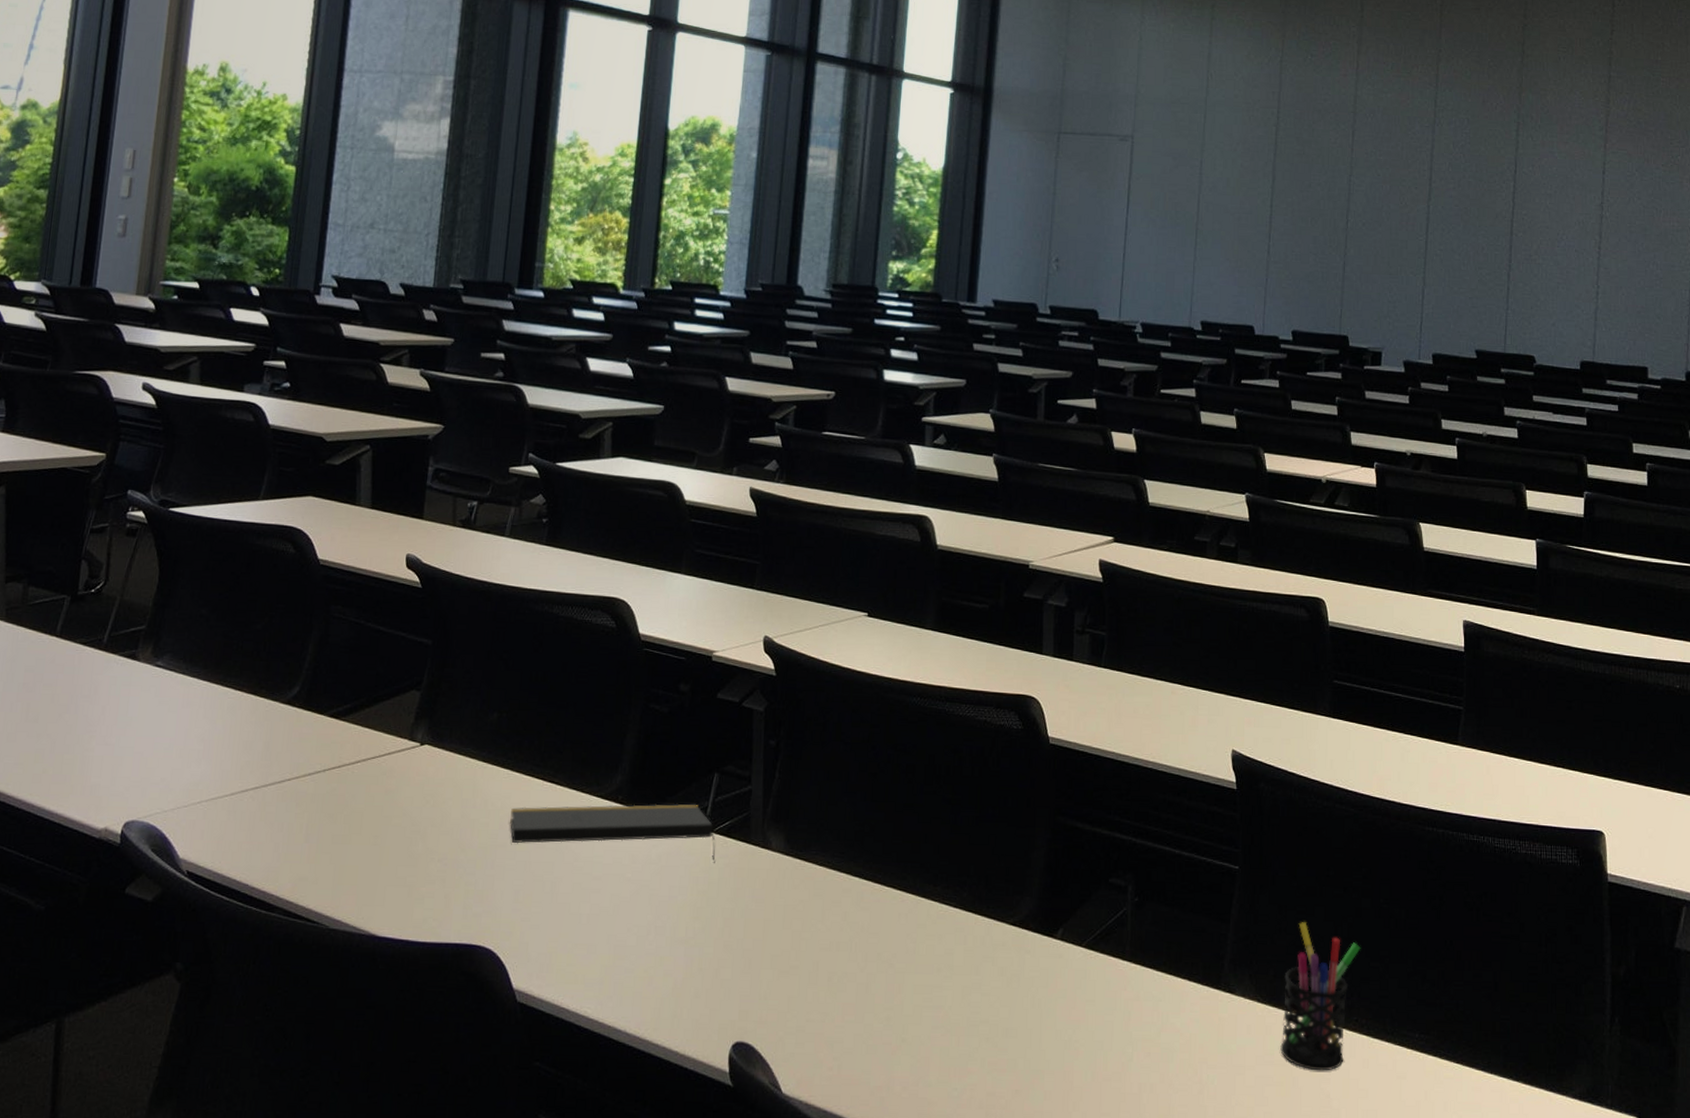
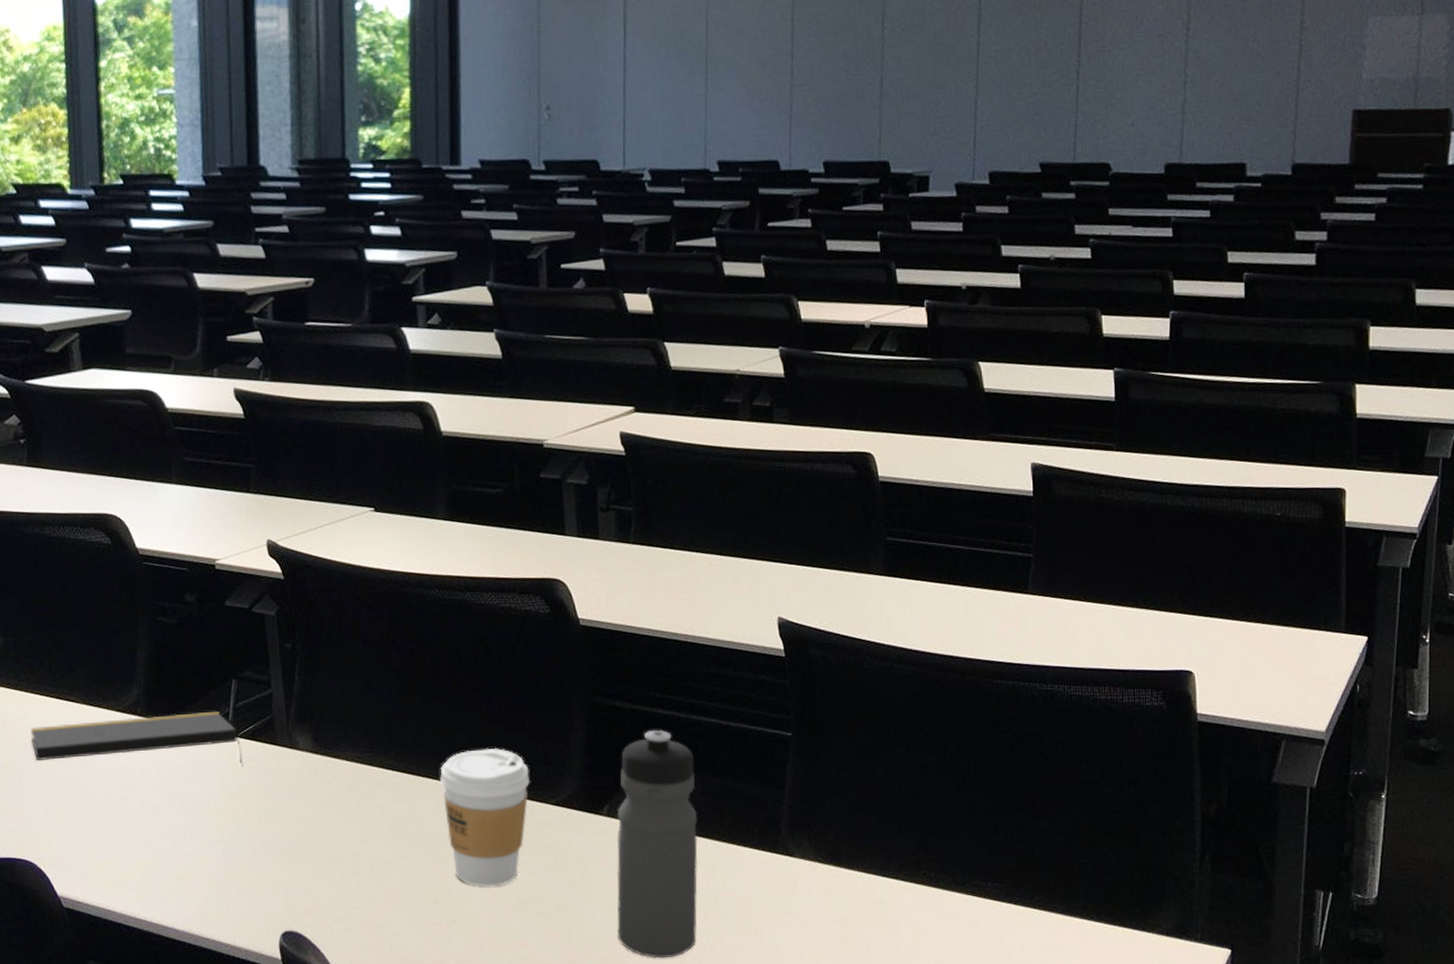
coffee cup: none [904,861,990,1007] -> present [440,747,530,887]
water bottle: none [1062,853,1147,1095] -> present [616,729,698,959]
pen holder: present [1280,922,1361,1071] -> none [844,783,927,924]

